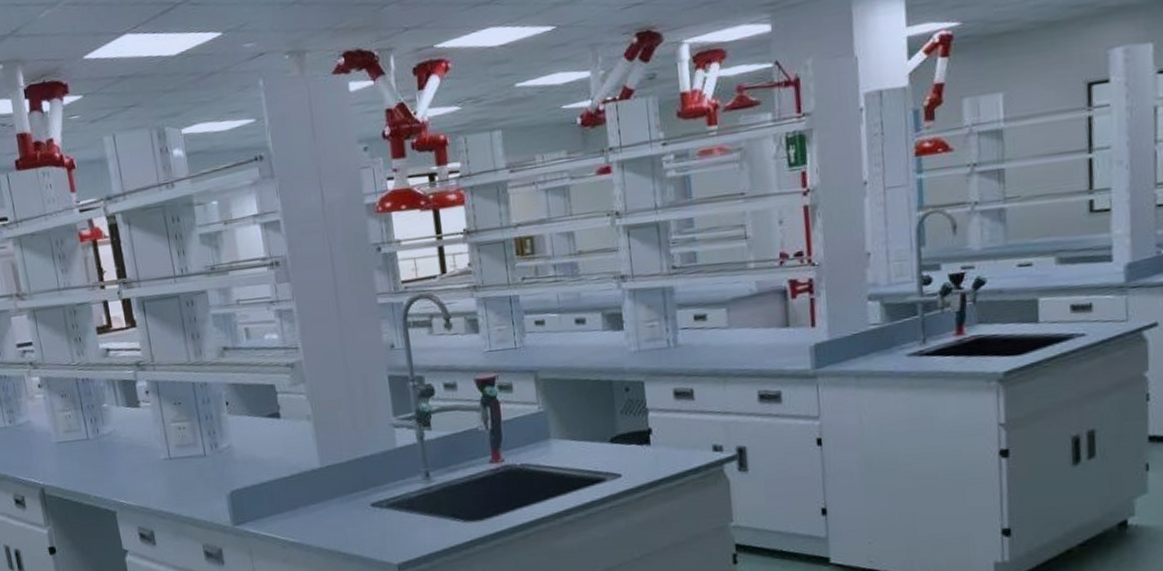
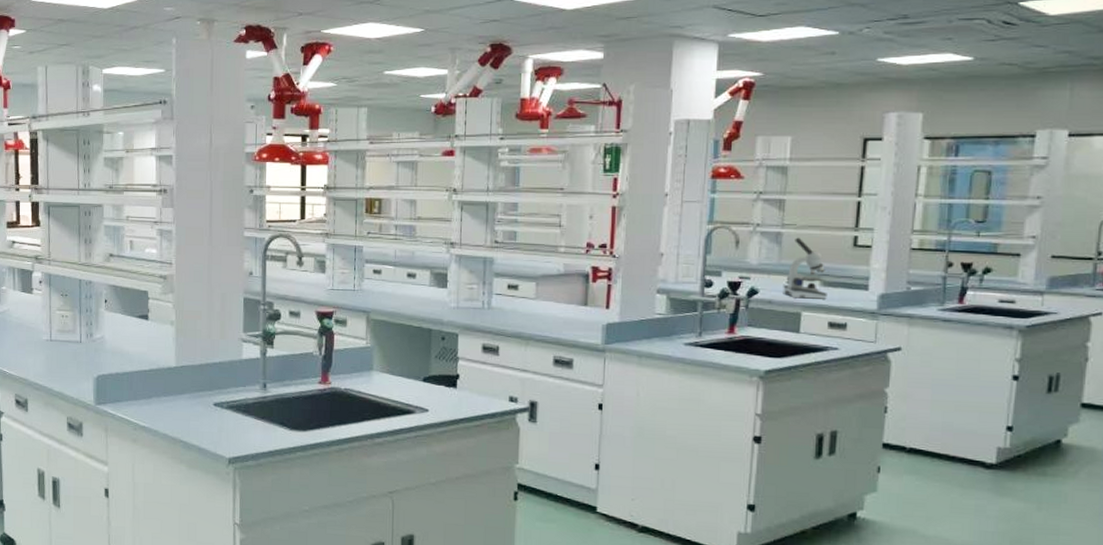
microscope: none [1013,210,1066,285] -> present [783,237,827,300]

